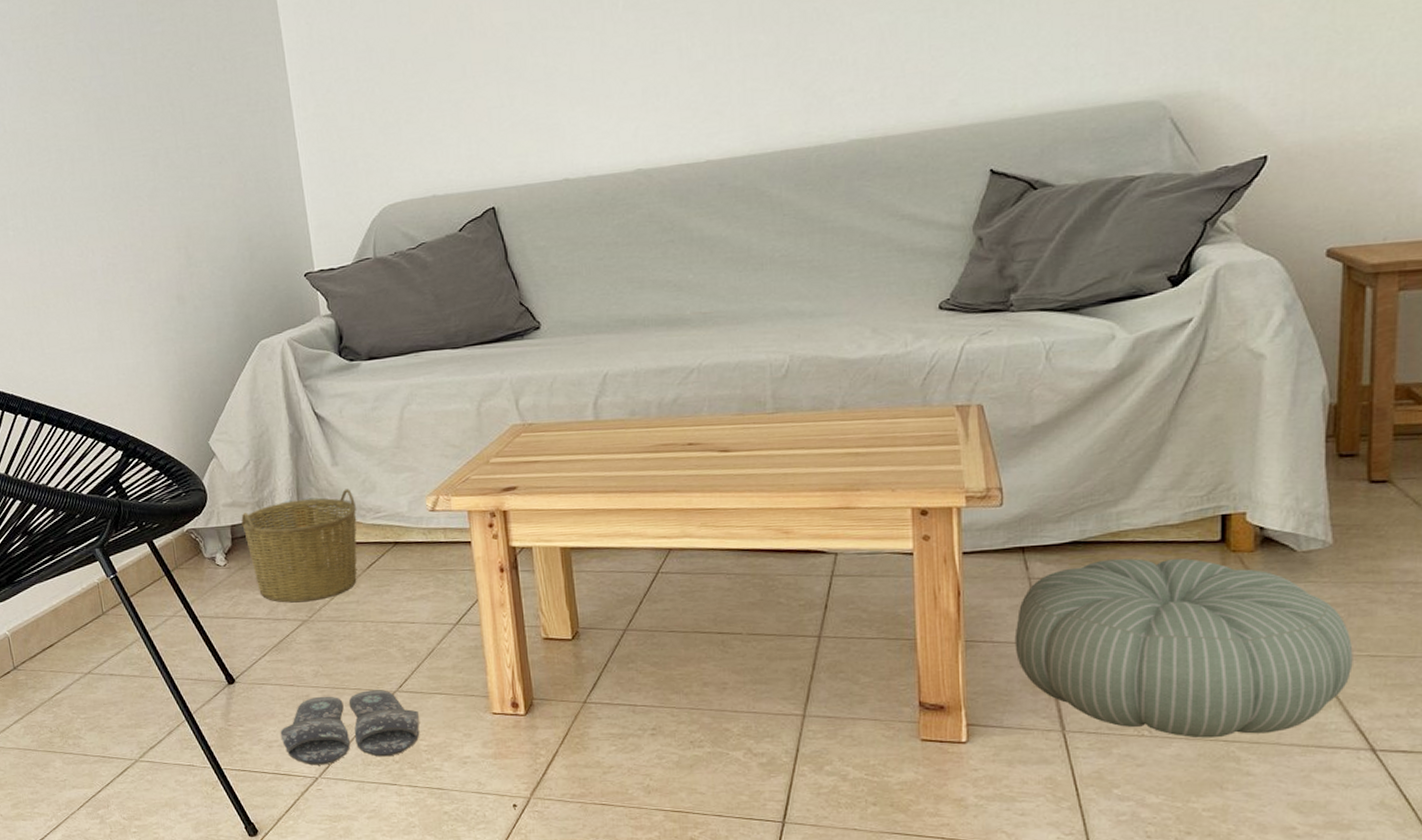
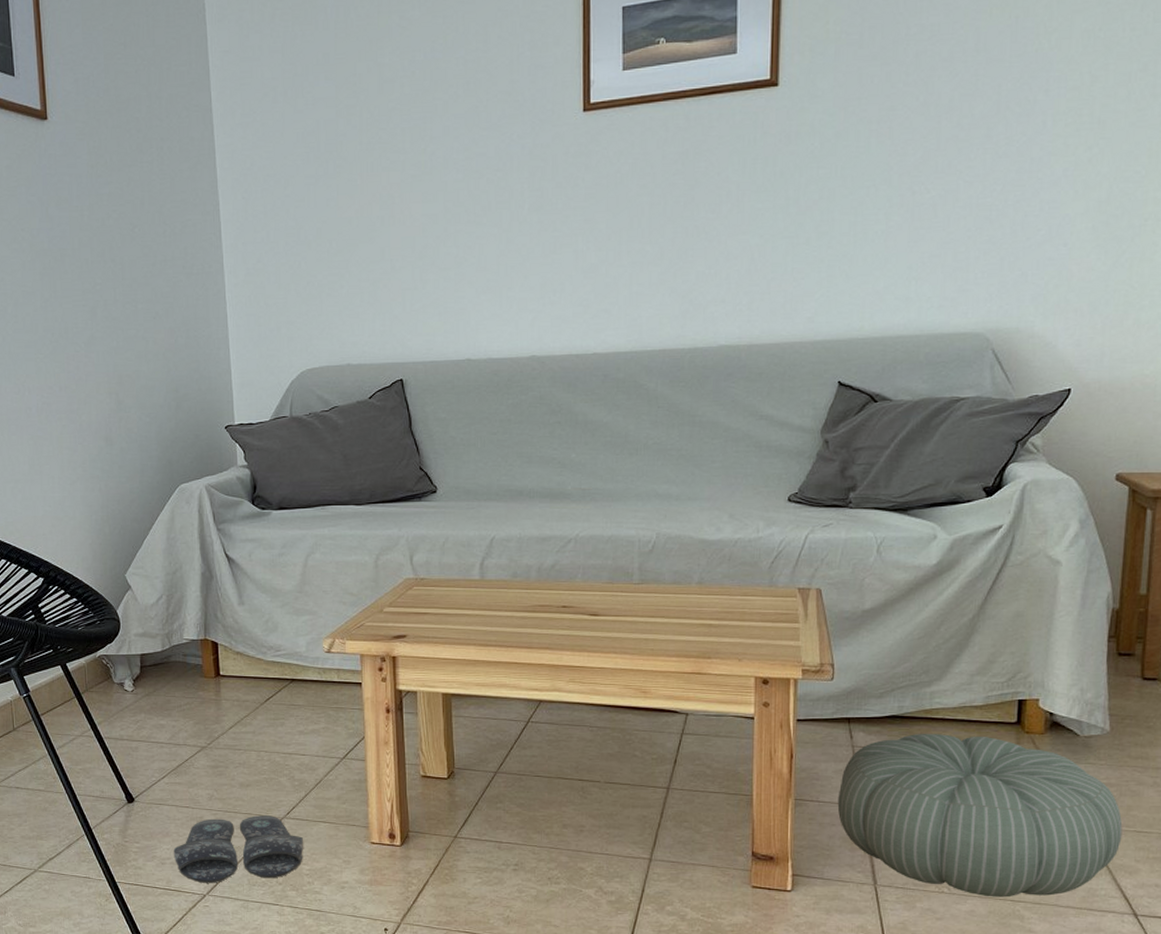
basket: present [241,489,358,603] -> none [151,627,258,730]

